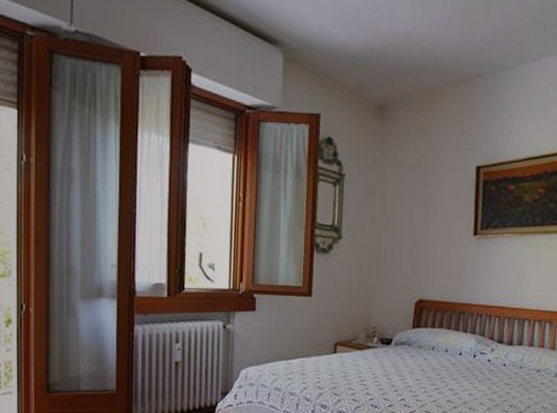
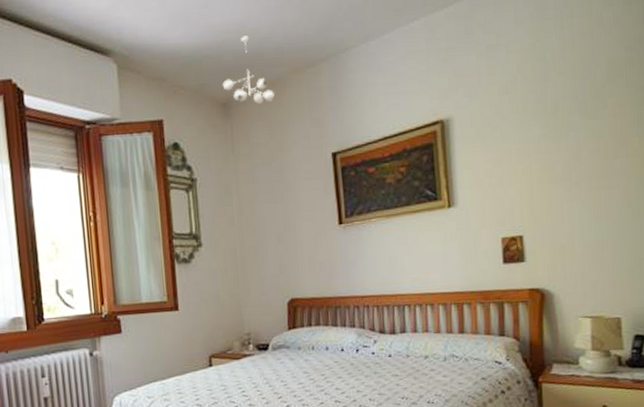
ceiling light fixture: none [381,43,430,111] -> present [222,36,276,105]

